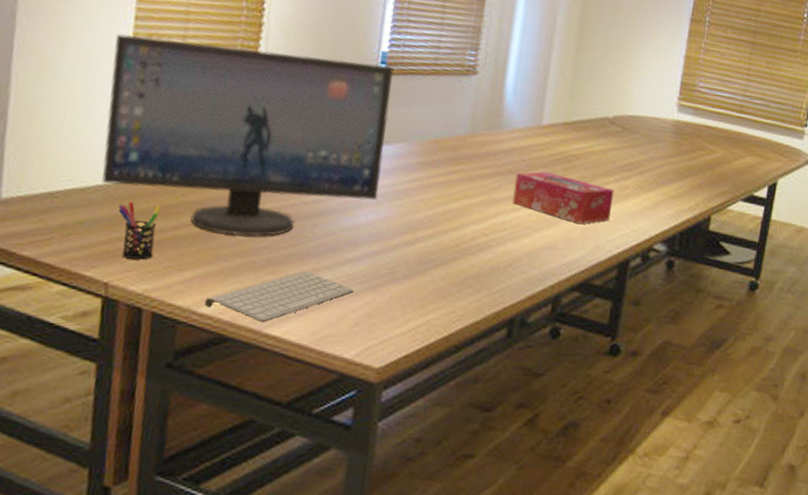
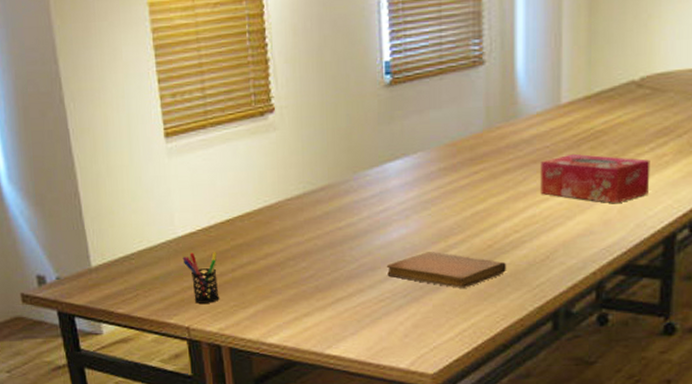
computer monitor: present [101,34,394,237] -> none [146,75,405,270]
keyboard: present [204,271,354,323] -> none [269,293,398,345]
notebook: none [348,241,470,283] -> present [387,252,506,288]

